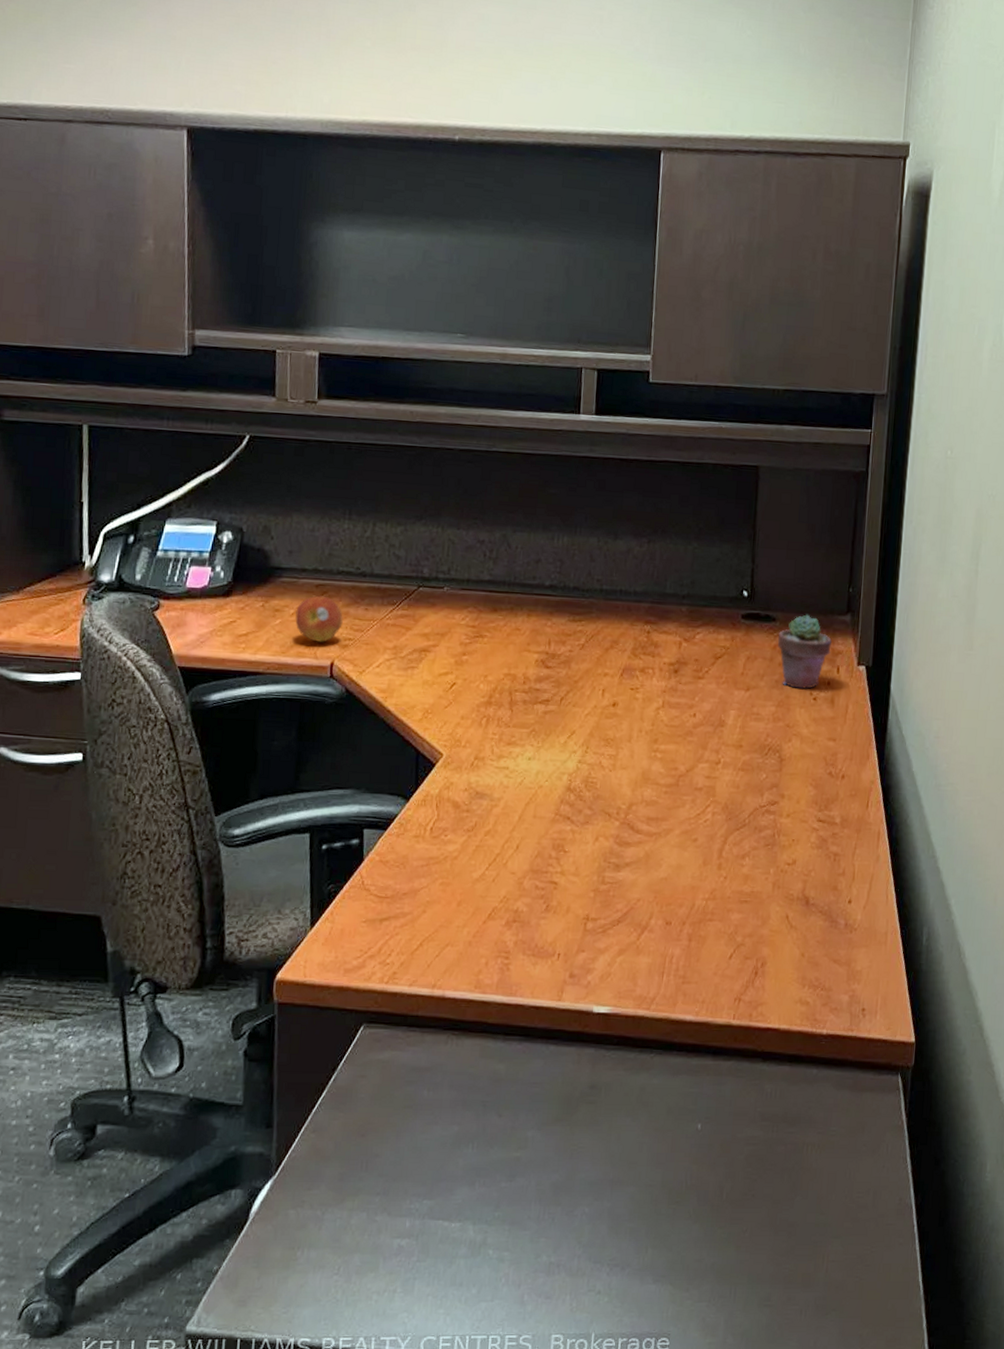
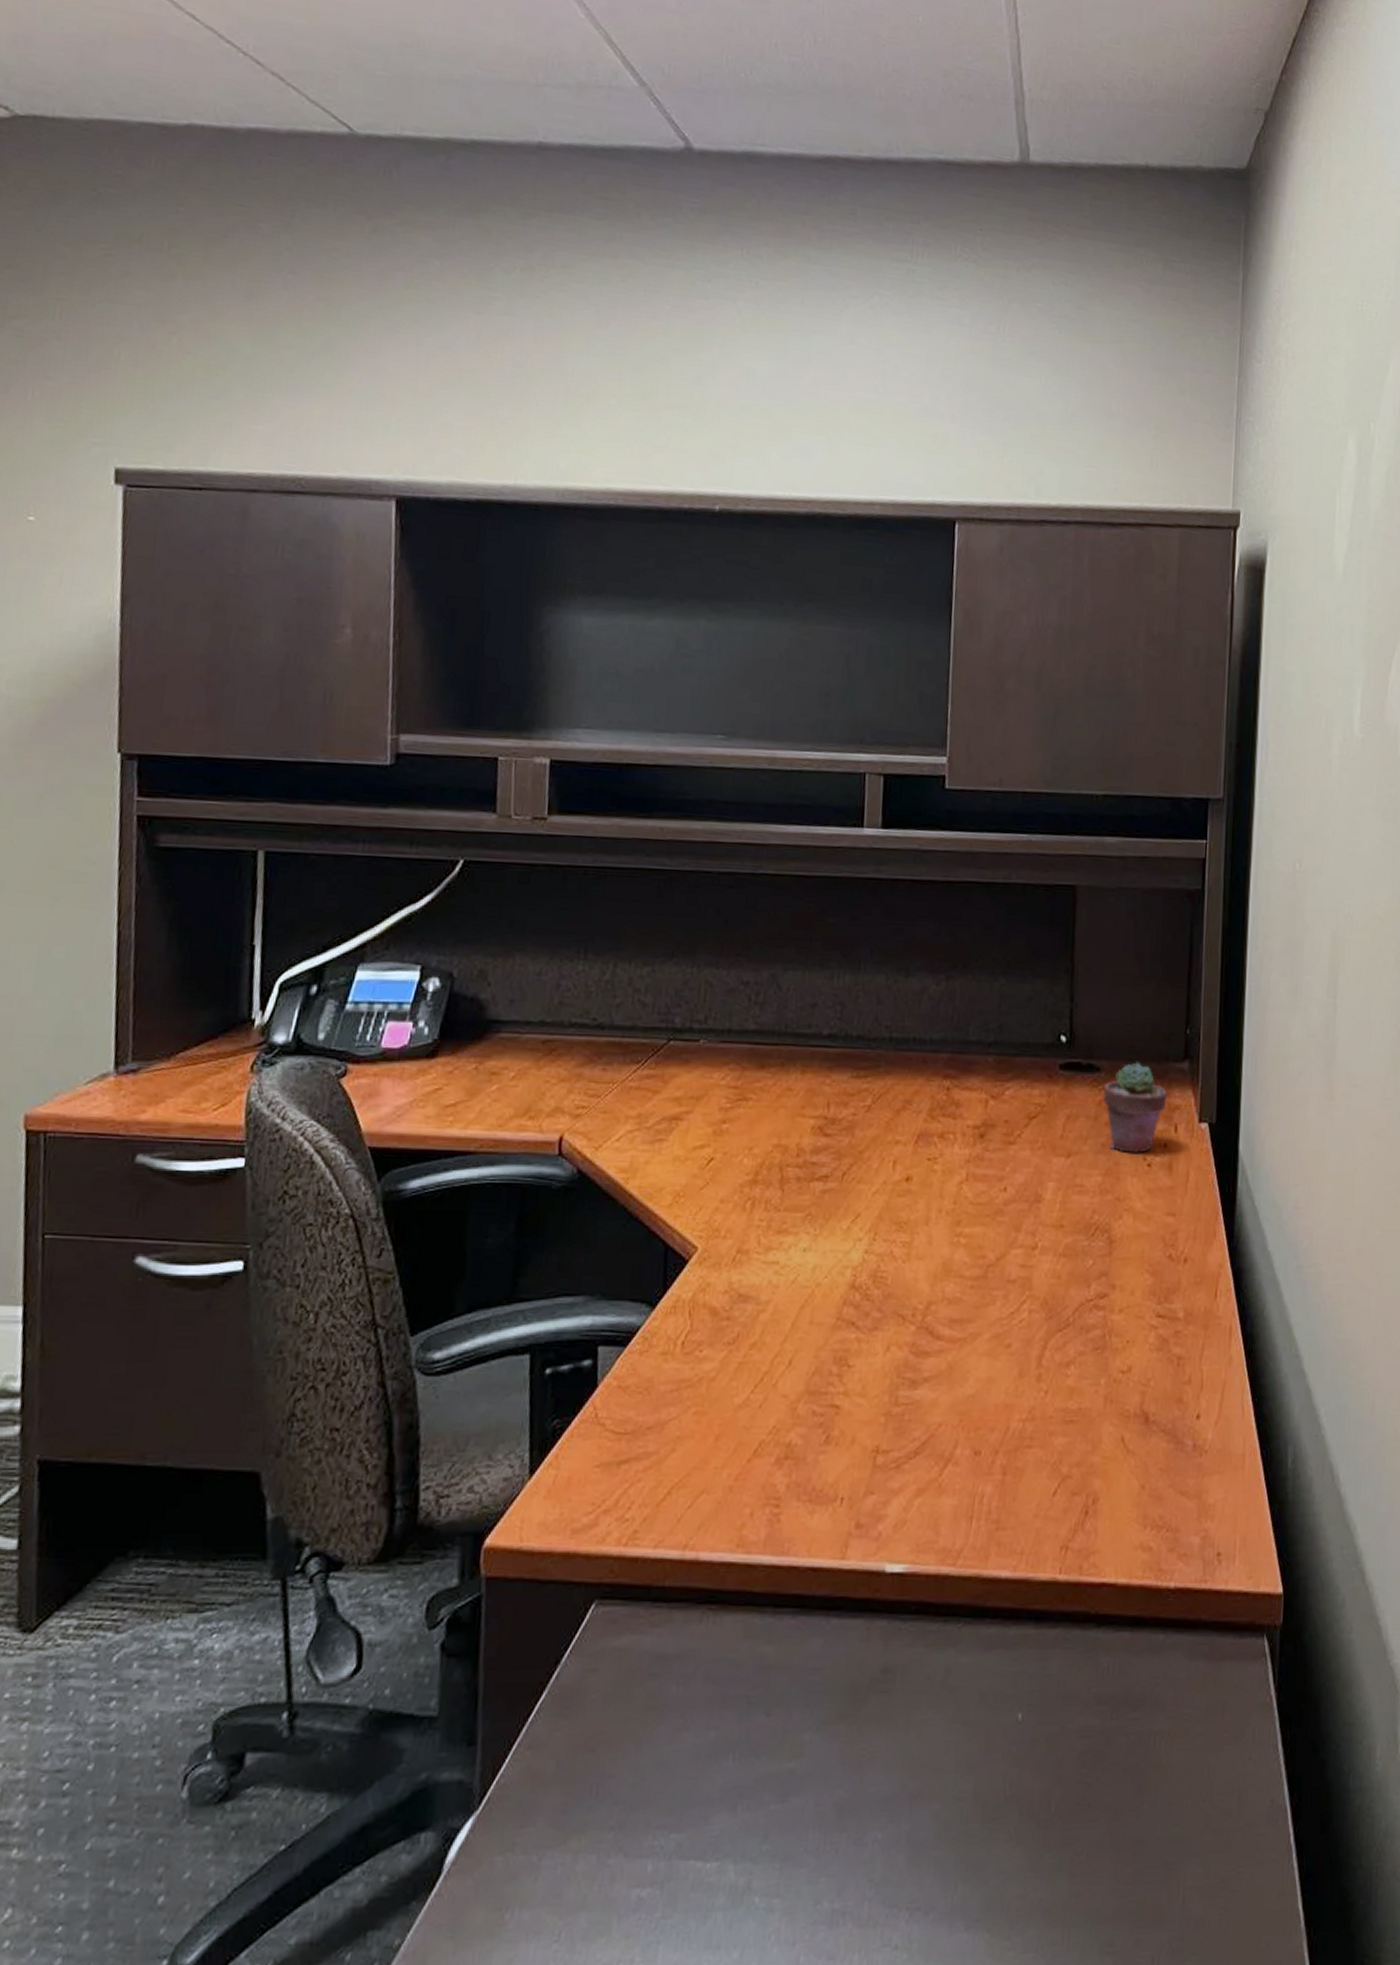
fruit: present [295,595,343,642] -> none [516,1054,575,1112]

